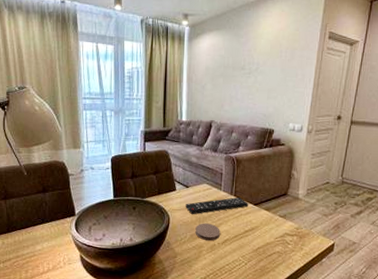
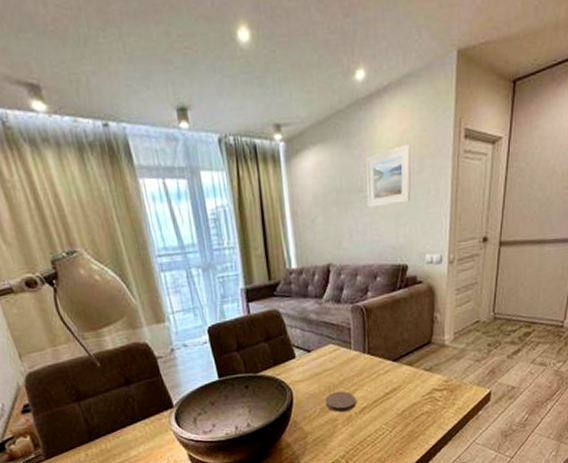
remote control: present [185,196,248,215] -> none [309,353,386,384]
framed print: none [246,38,286,82] -> present [366,143,412,208]

